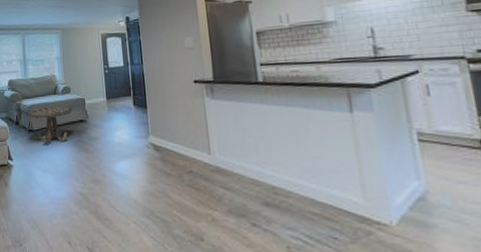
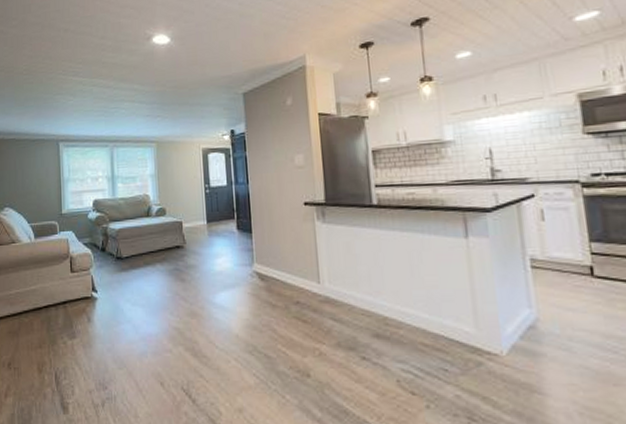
side table: present [29,106,72,144] -> none [118,230,168,274]

